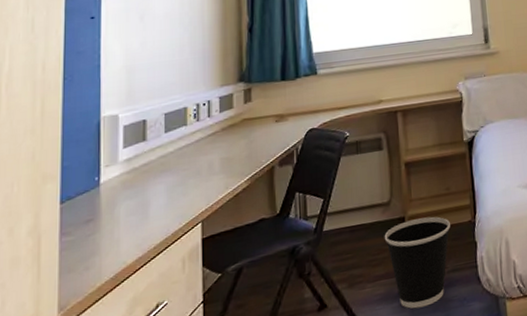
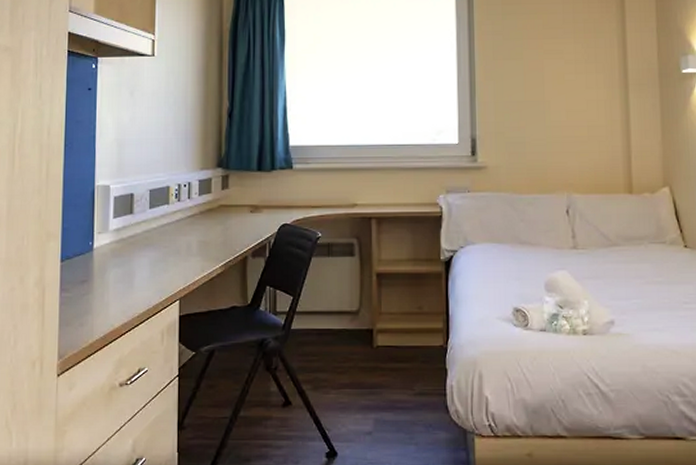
wastebasket: present [384,216,450,309] -> none [351,334,420,425]

